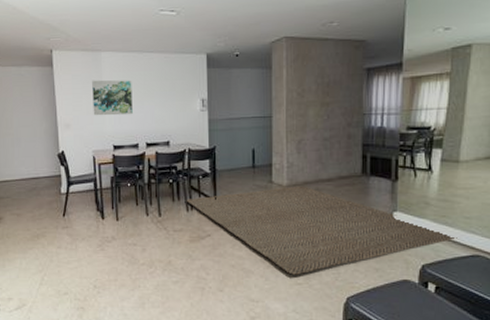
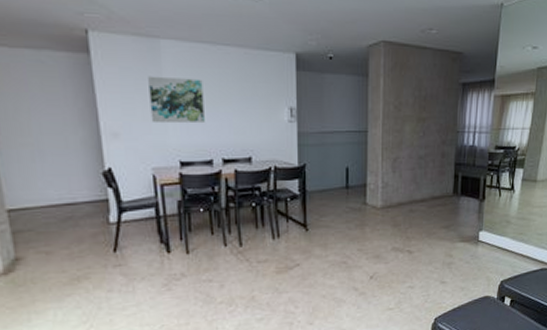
rug: present [186,185,457,275] -> none [271,207,531,301]

